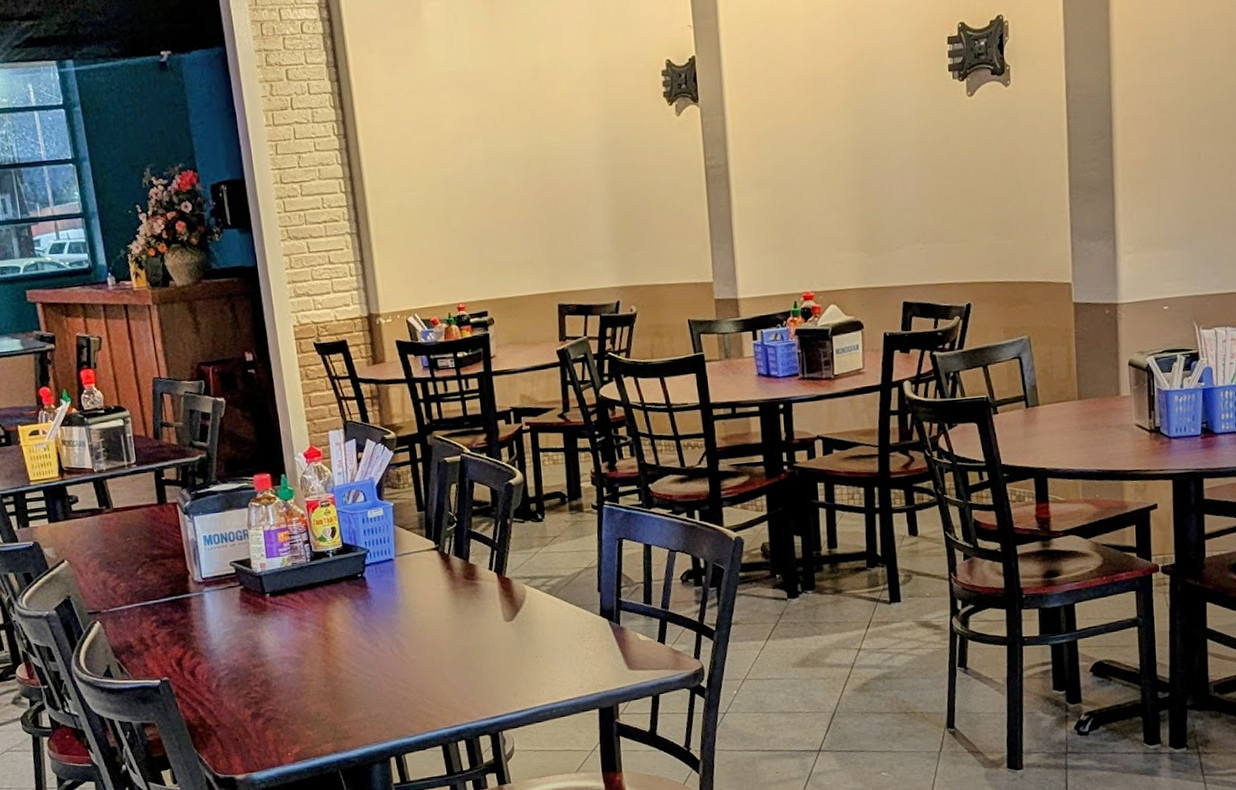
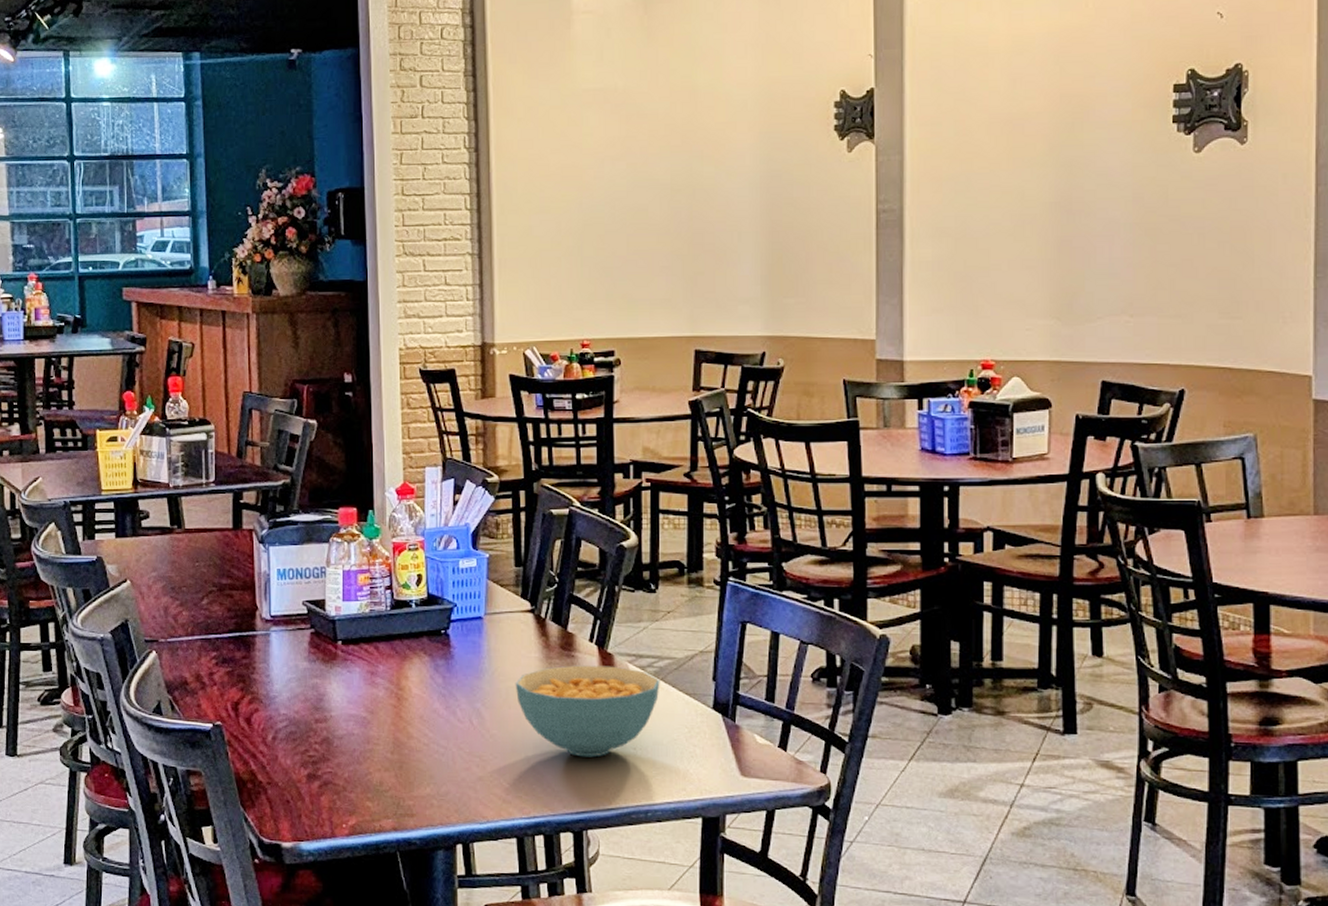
cereal bowl: none [427,588,554,670] -> present [515,665,660,758]

